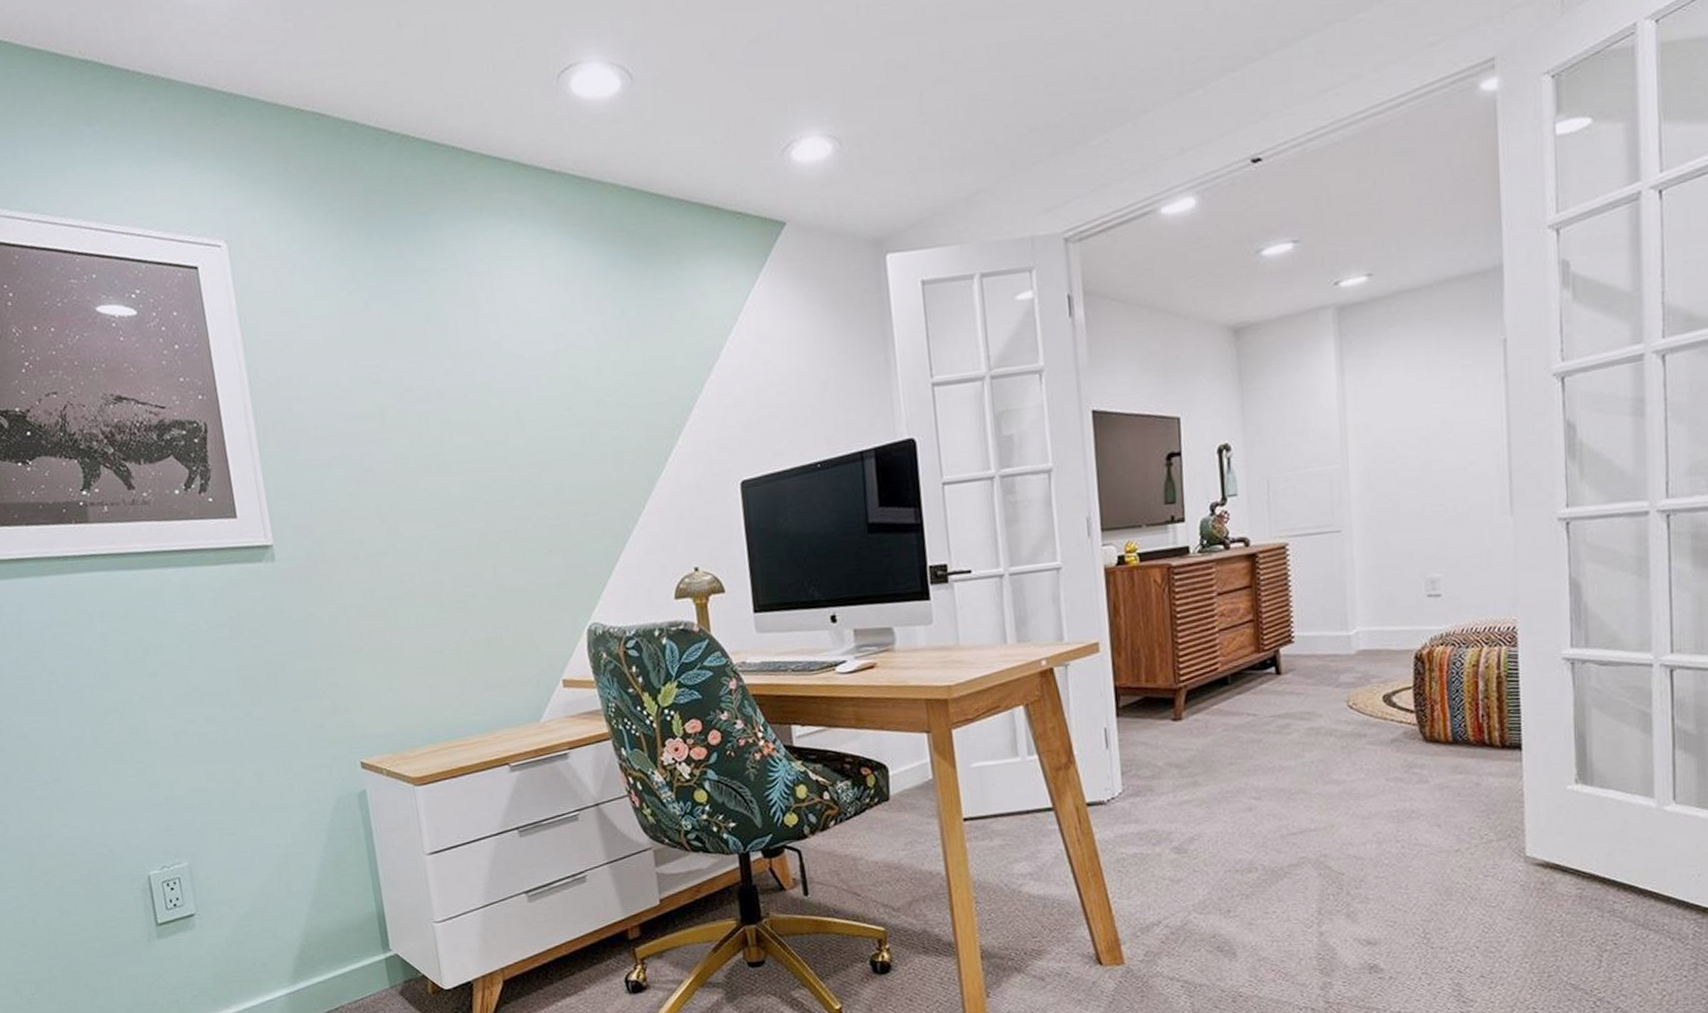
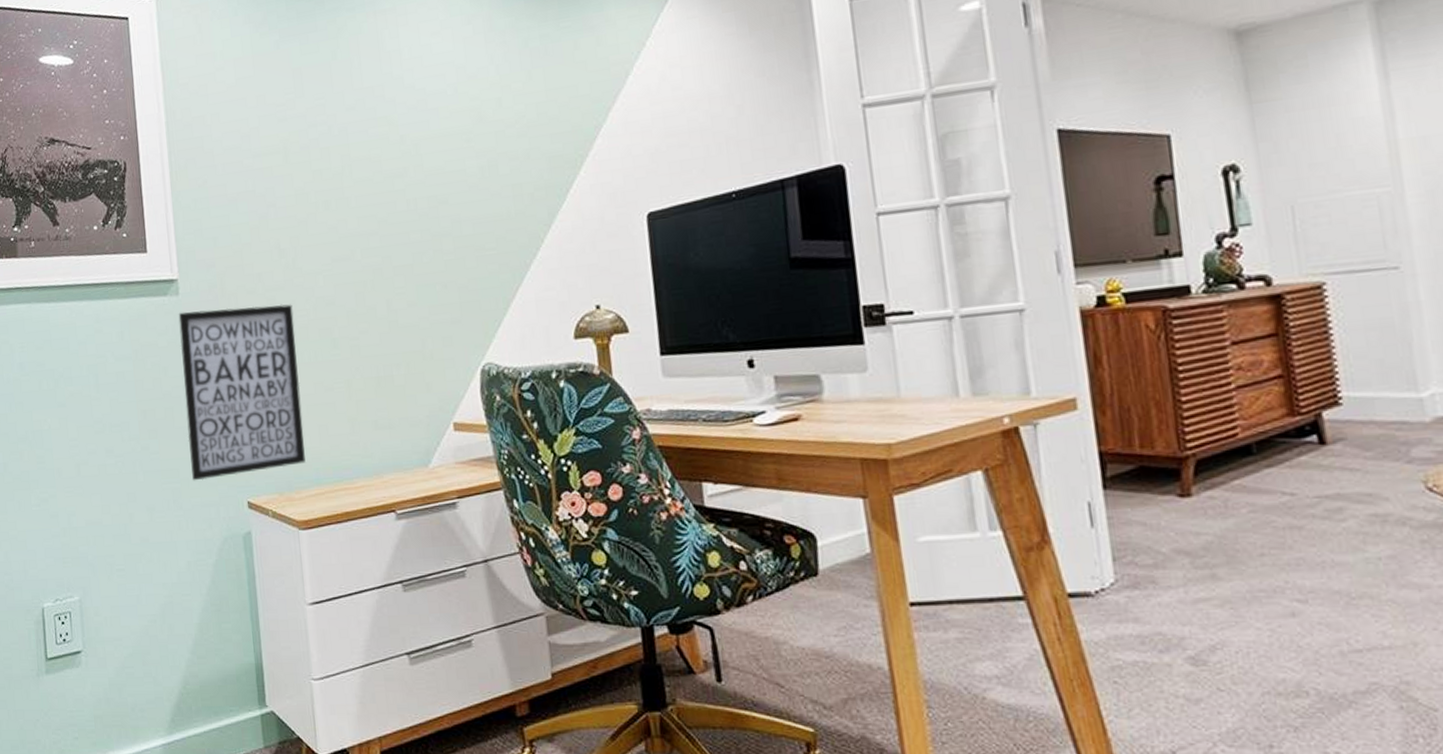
wall art: none [275,569,418,745] -> present [178,304,306,481]

